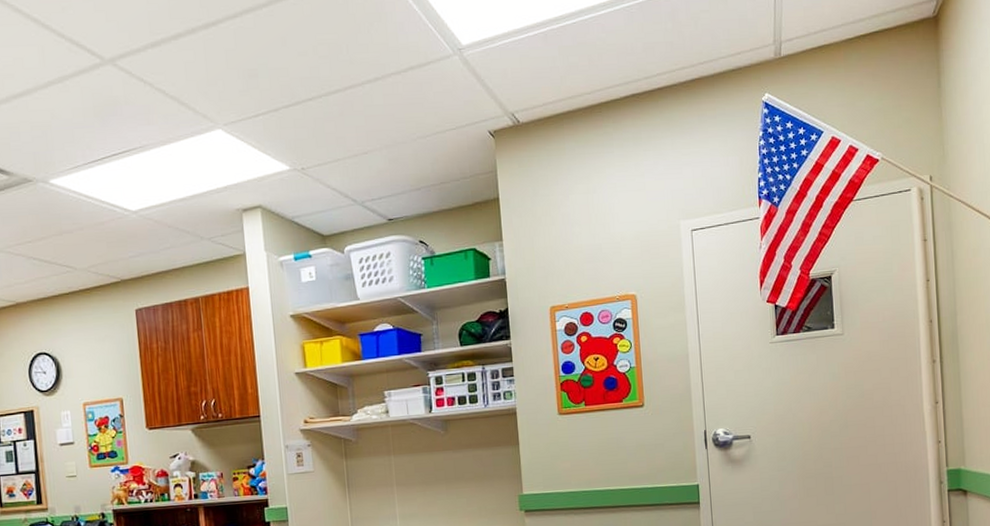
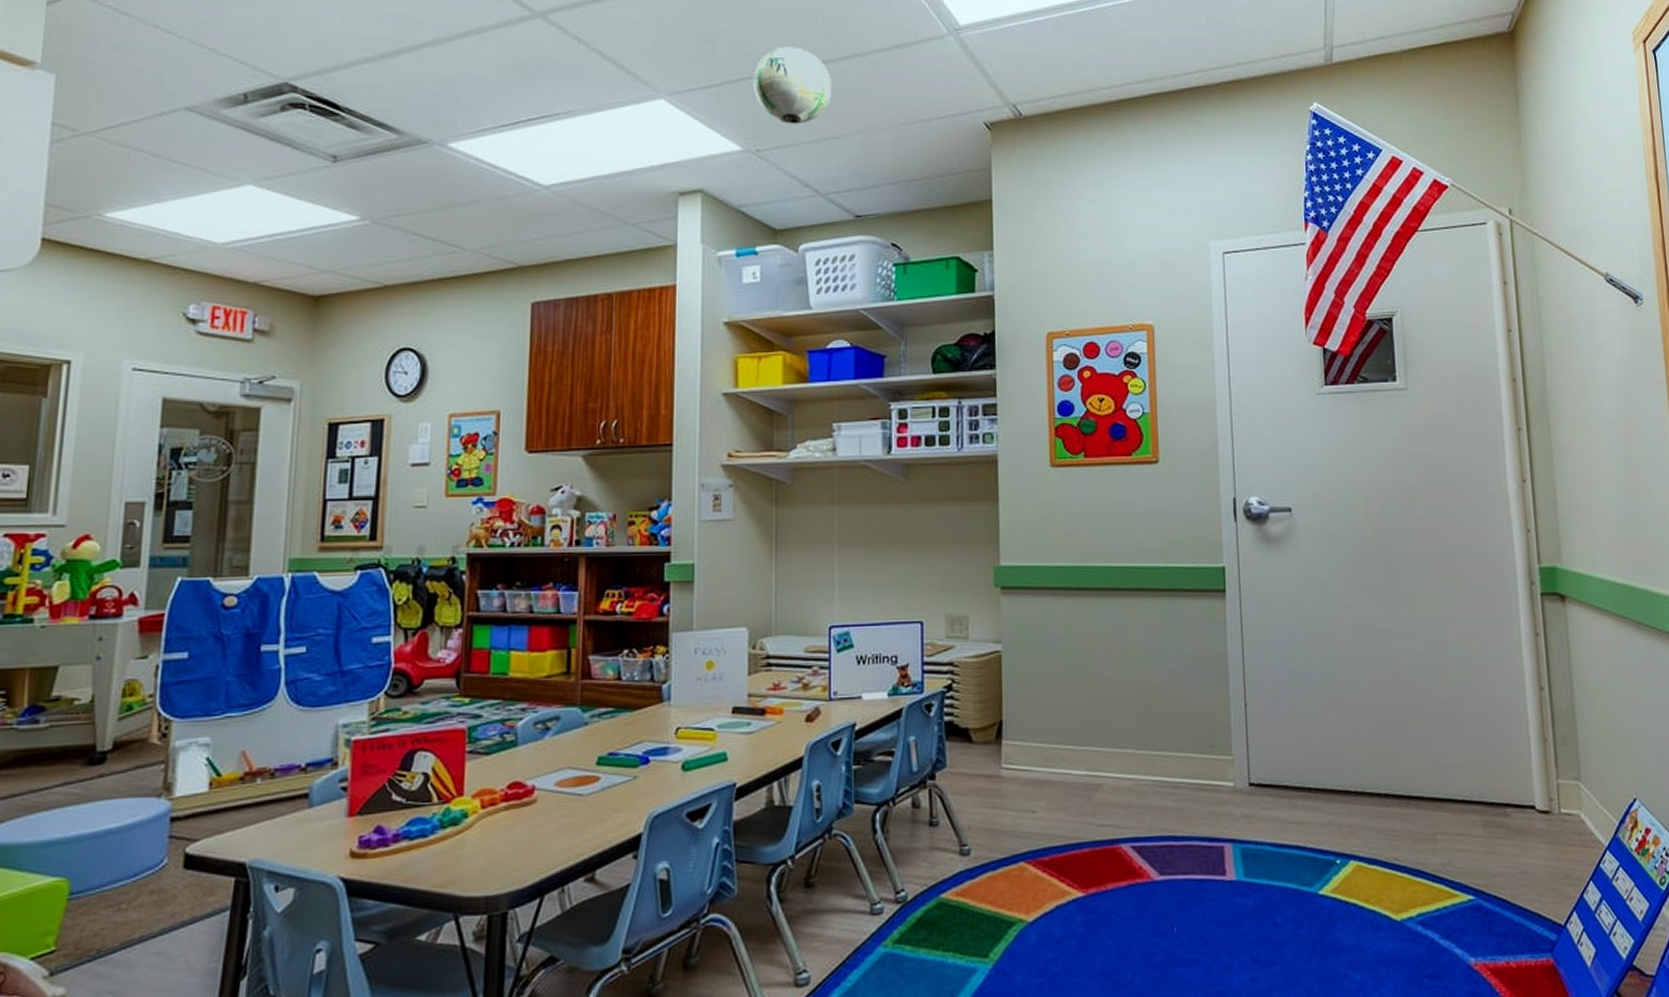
paper lantern: none [293,75,360,144] -> present [753,46,831,124]

